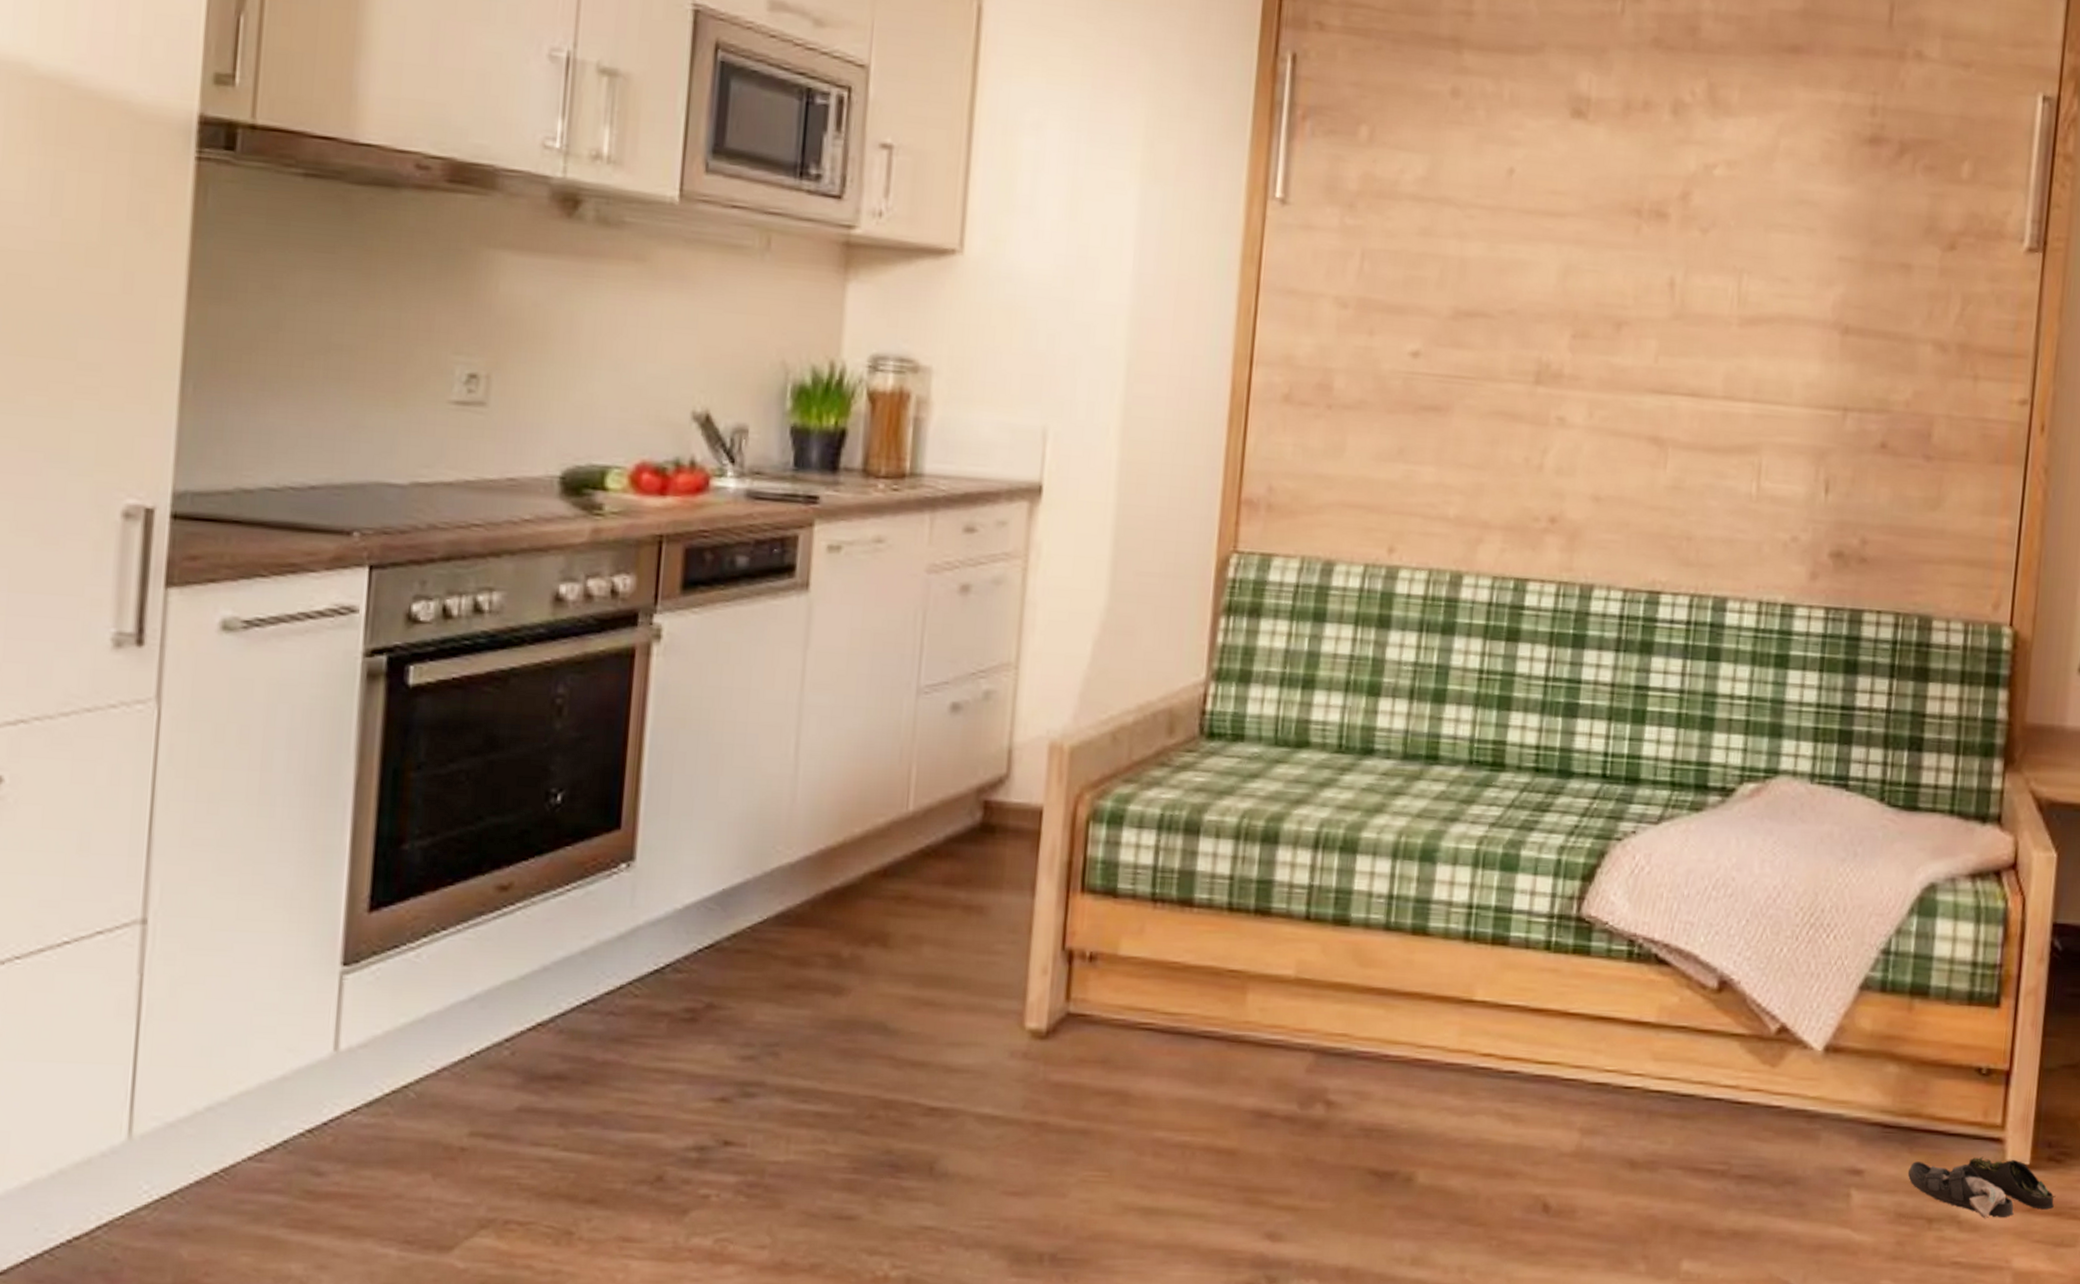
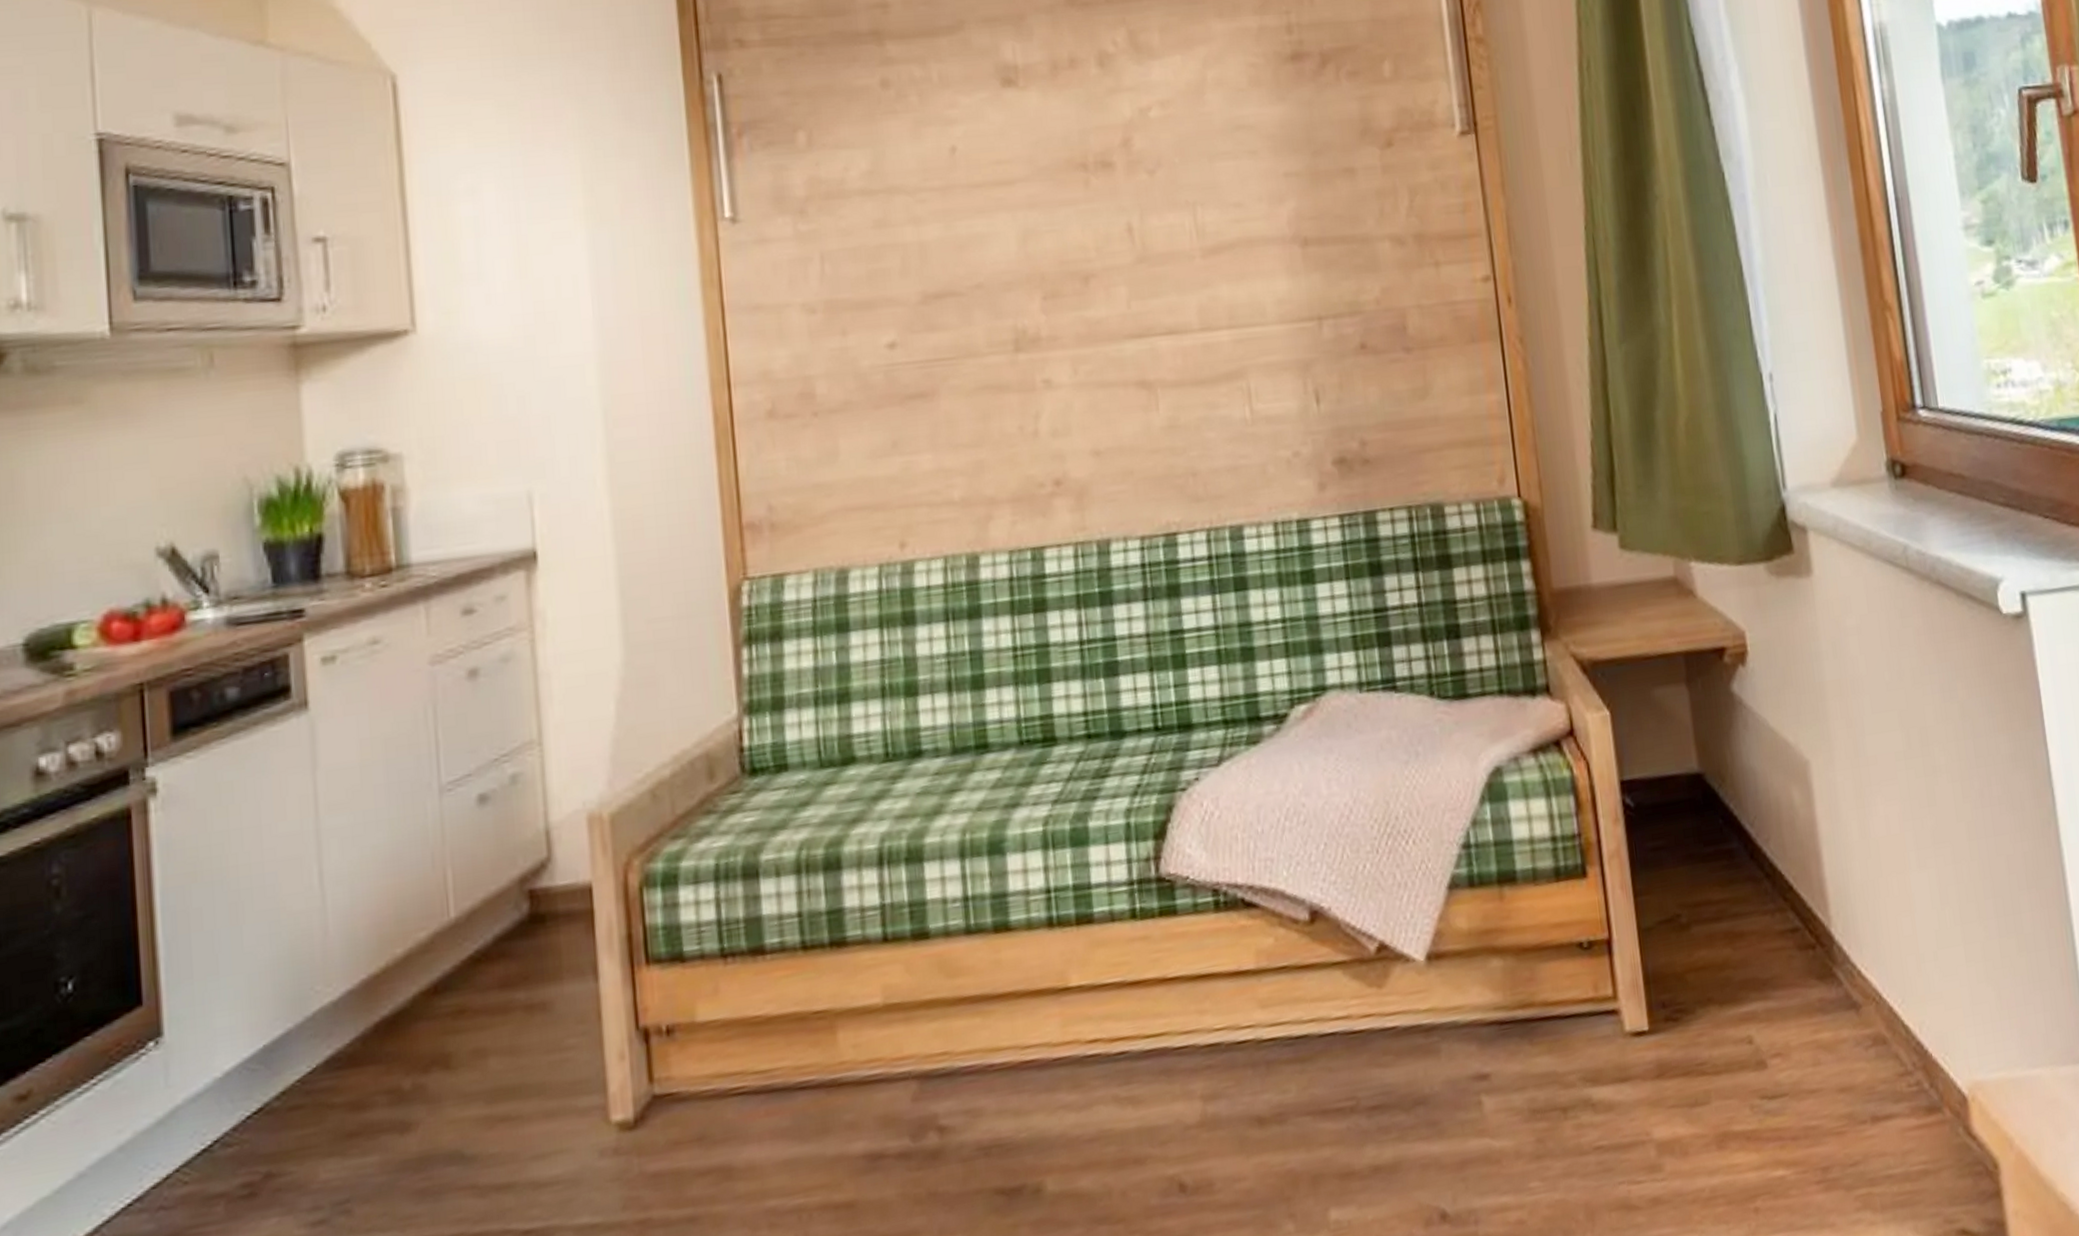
shoe: present [1907,1156,2056,1218] -> none [1532,1027,1681,1095]

